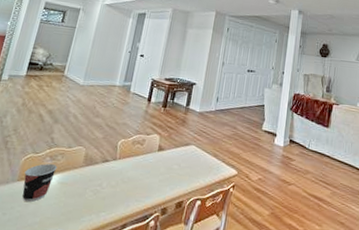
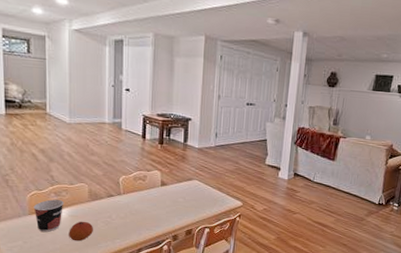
fruit: none [52,189,81,214] -> present [69,221,93,242]

